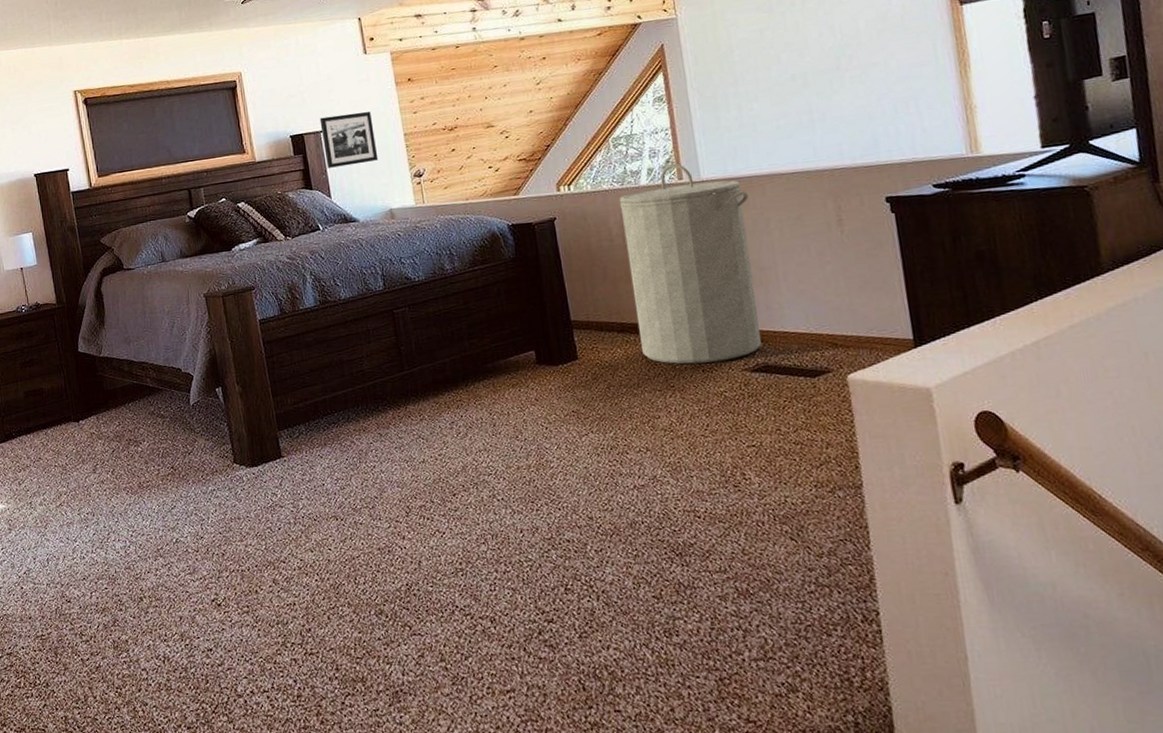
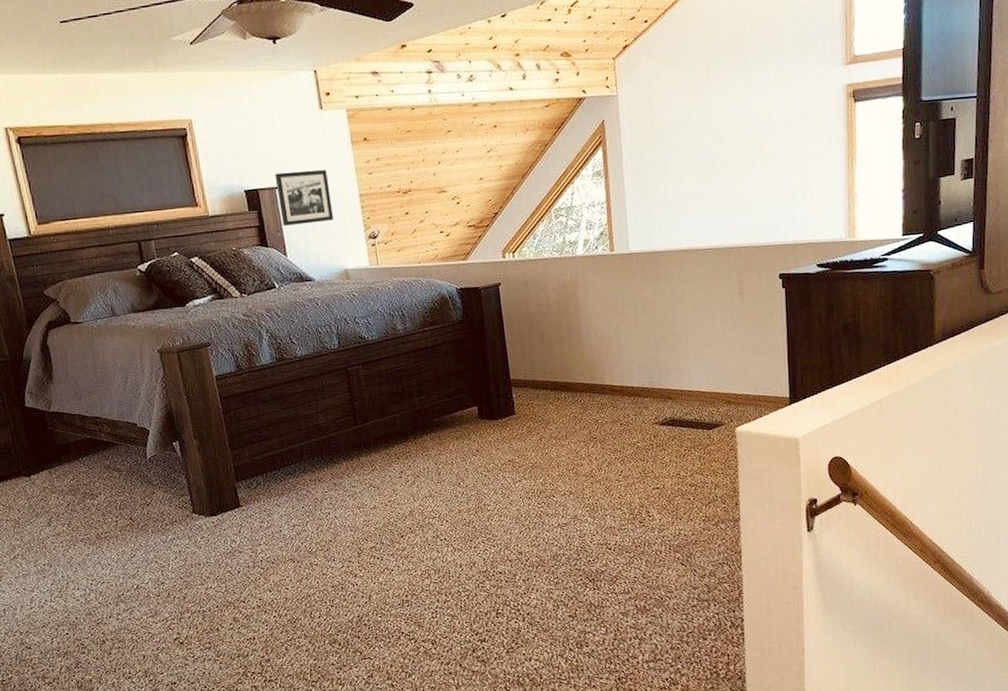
laundry hamper: present [619,163,761,364] -> none [557,235,670,419]

